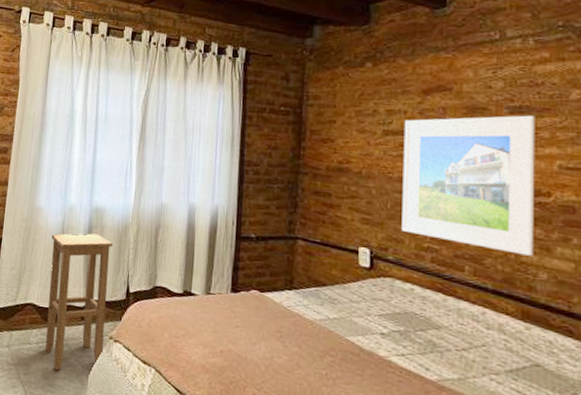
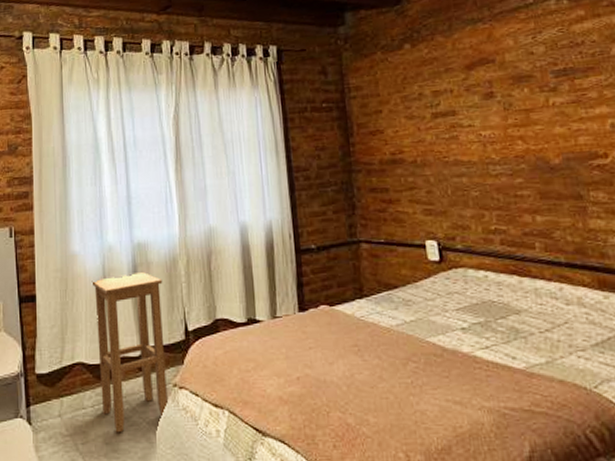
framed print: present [401,115,535,256] -> none [452,76,601,222]

